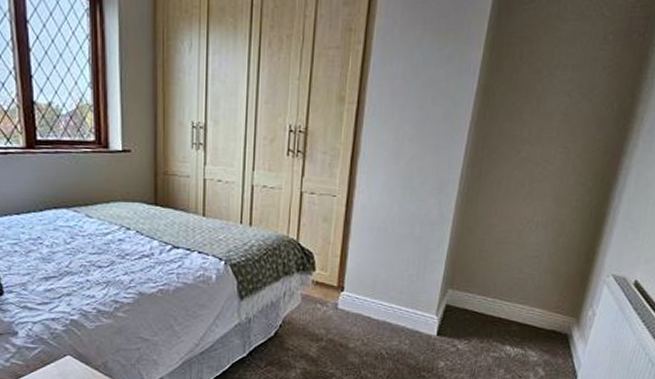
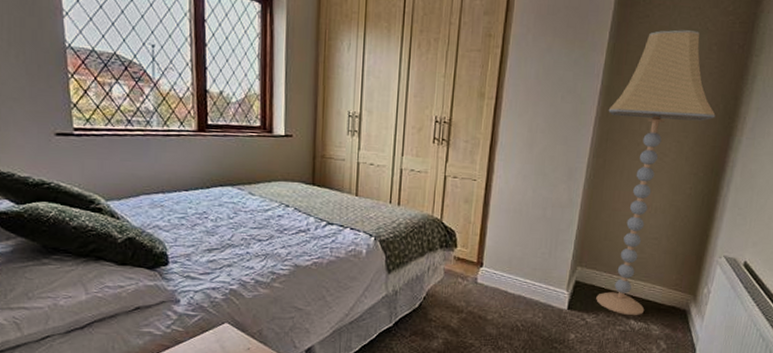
floor lamp: none [468,16,609,342] -> present [596,30,716,316]

